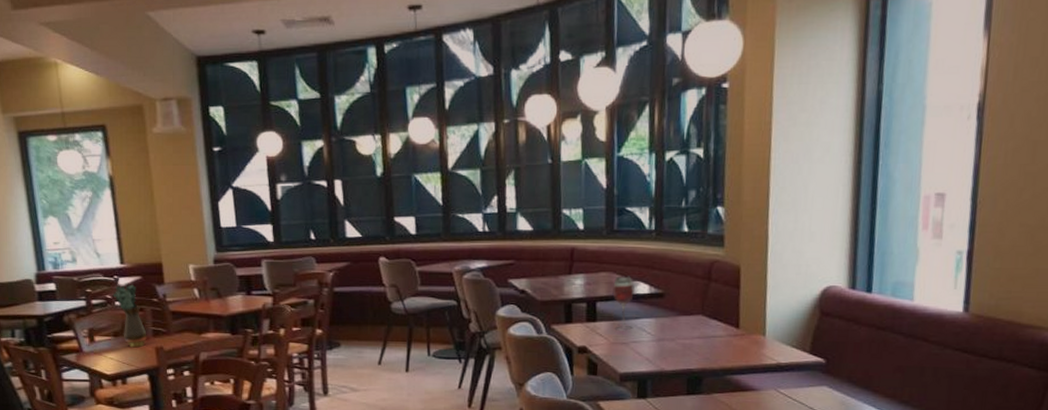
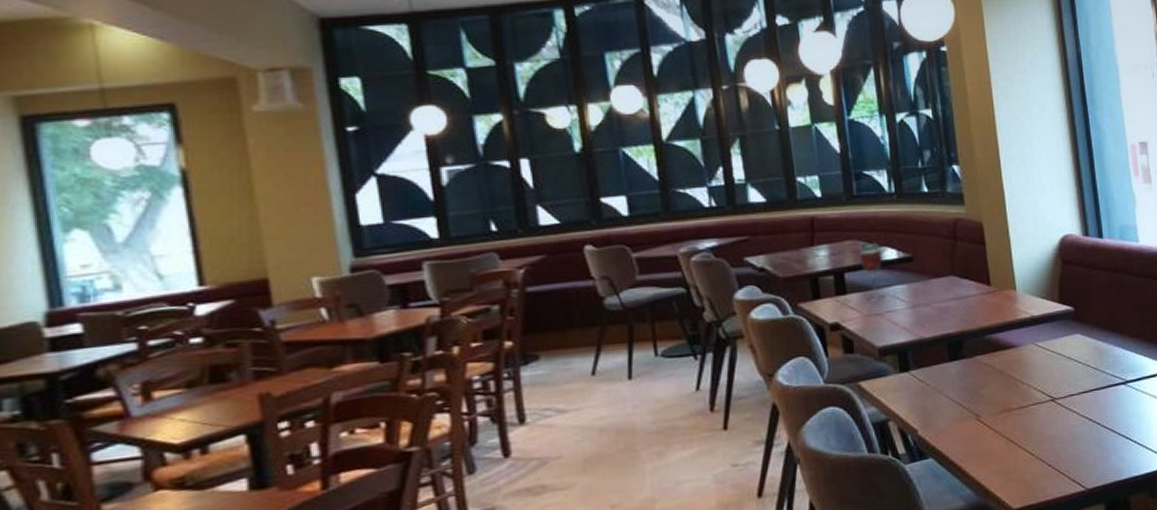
vase: present [113,282,147,349] -> none [185,310,244,402]

